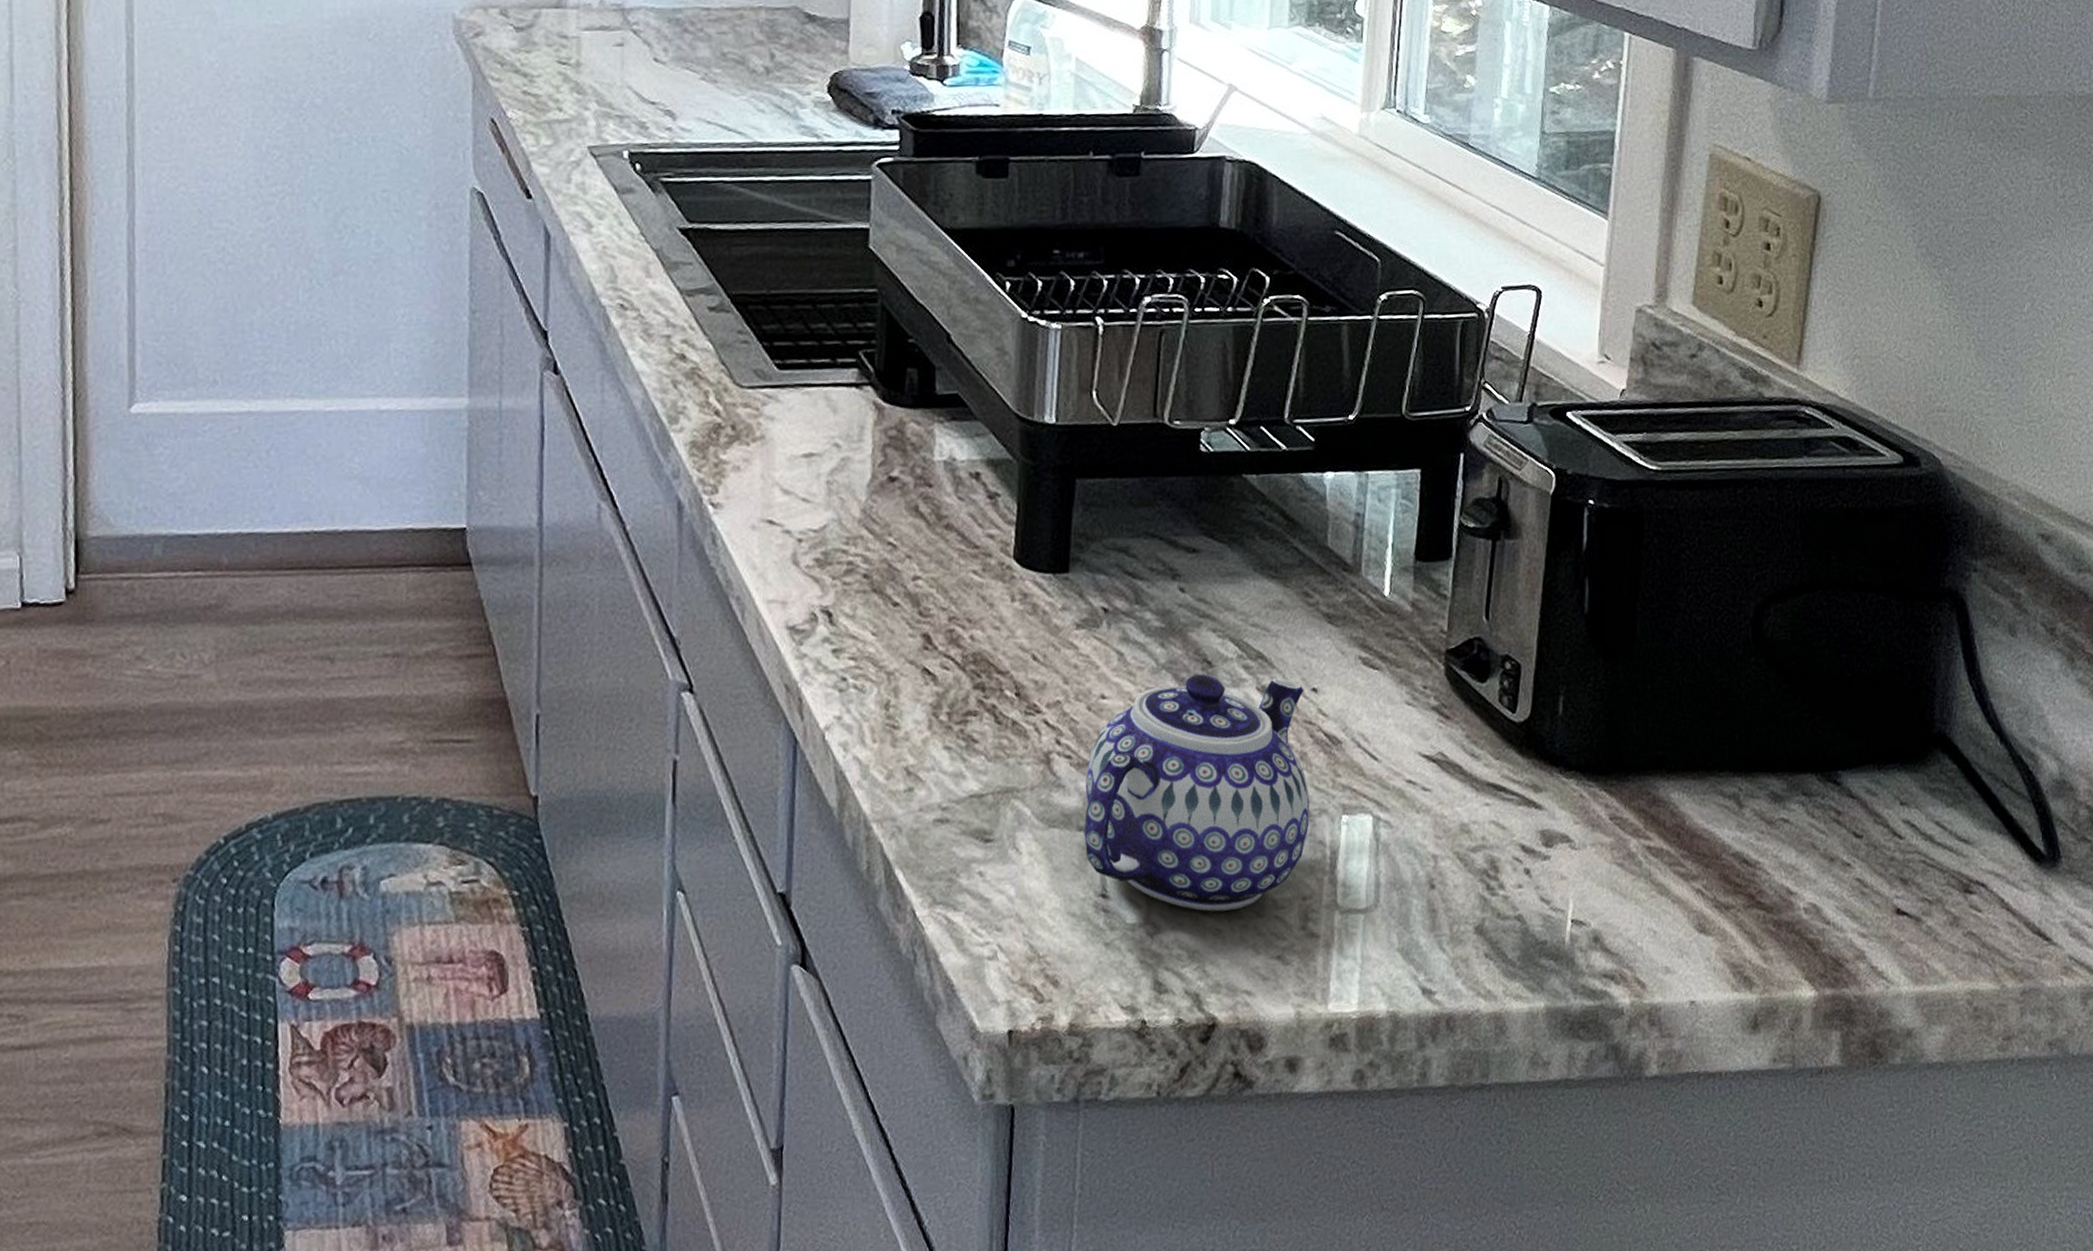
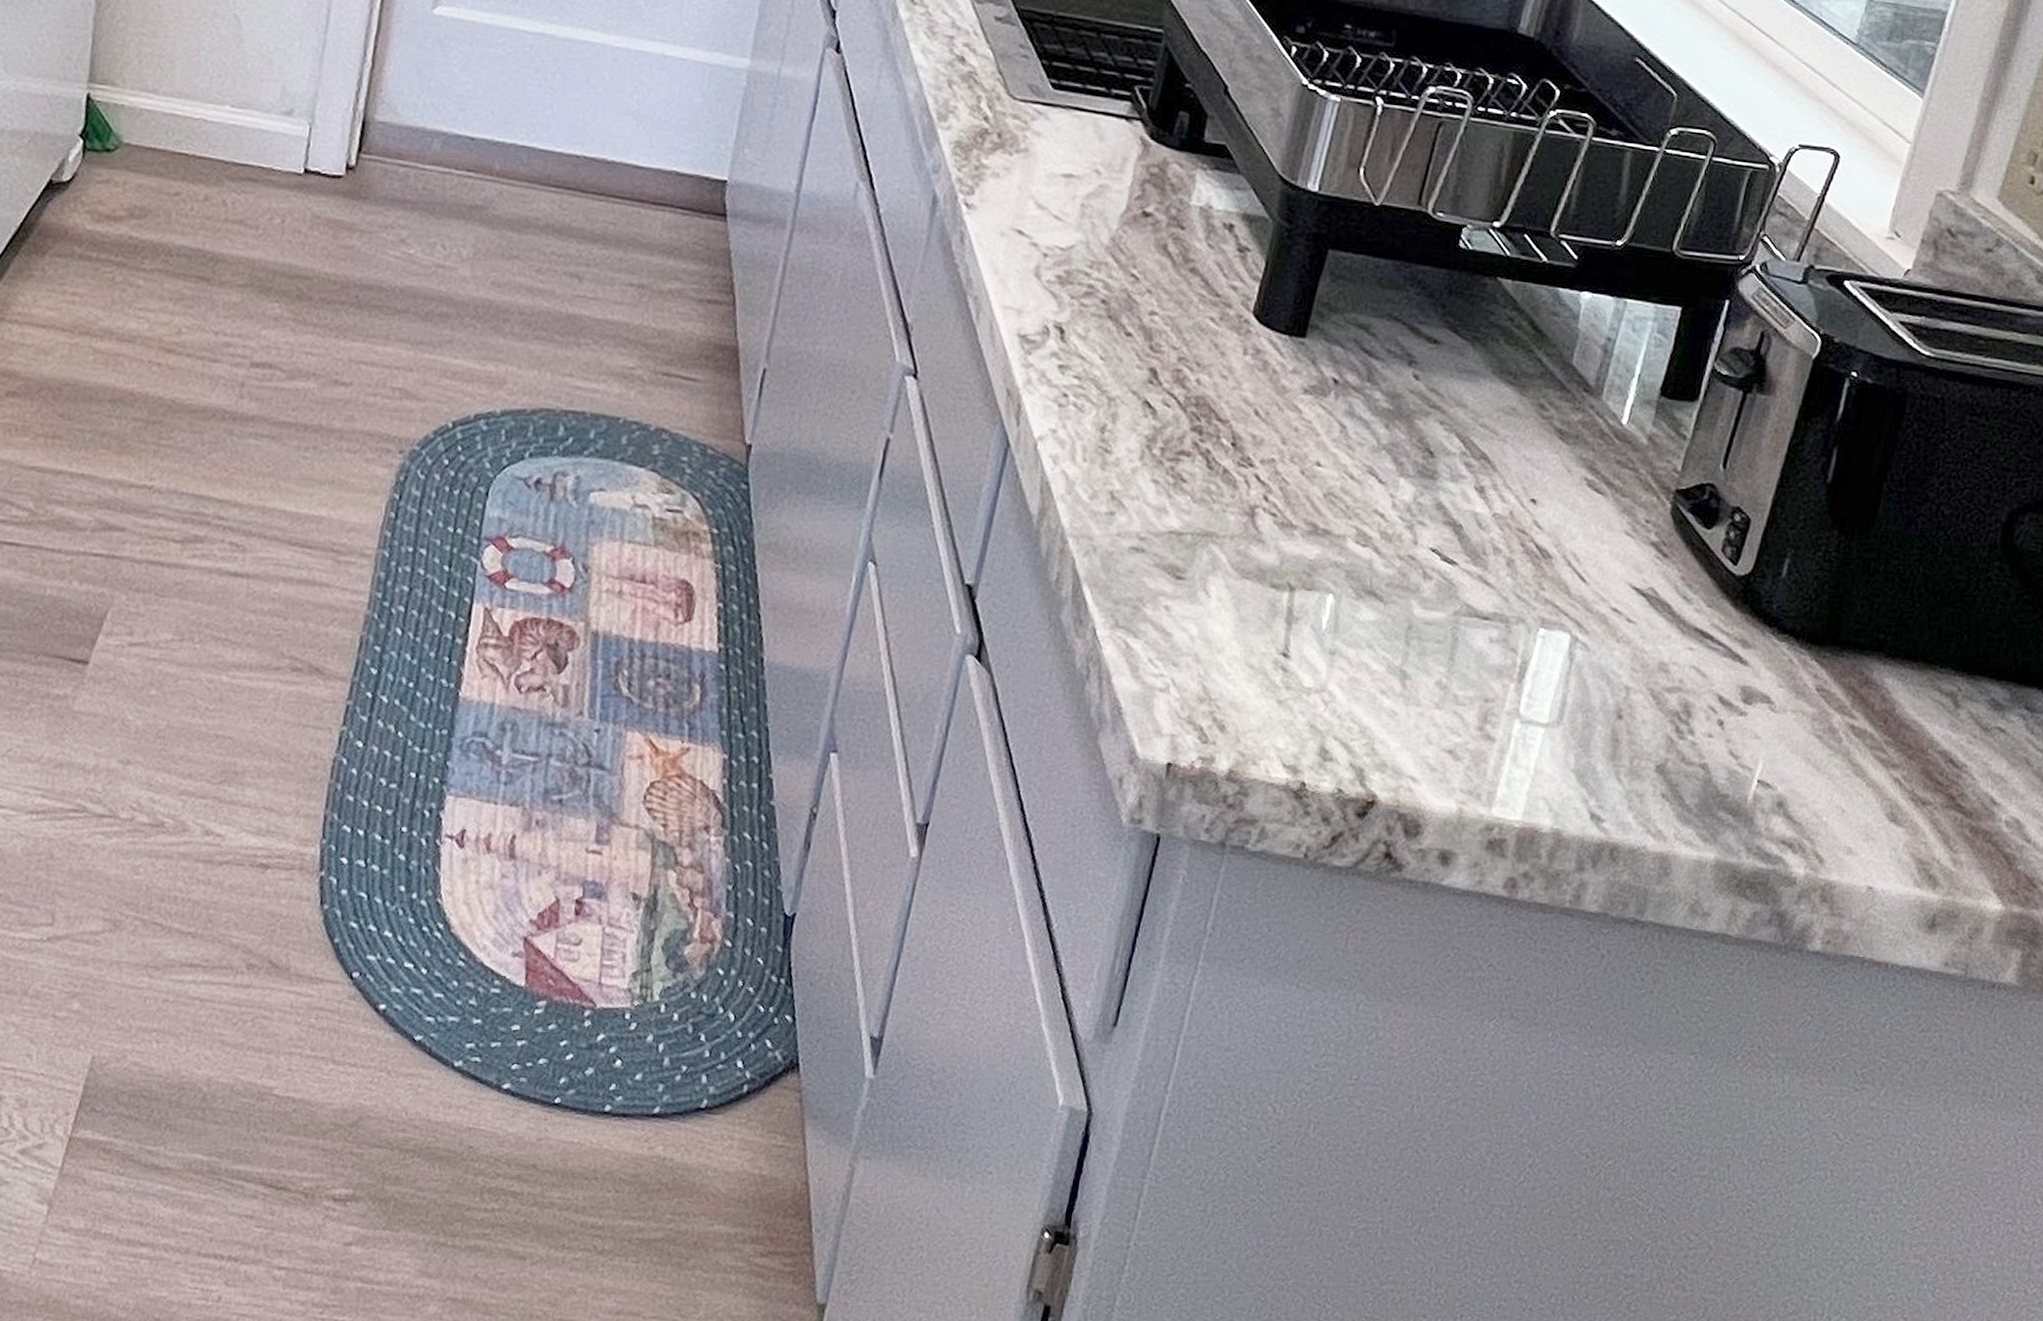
teapot: present [1083,674,1310,912] -> none [1274,461,1523,696]

